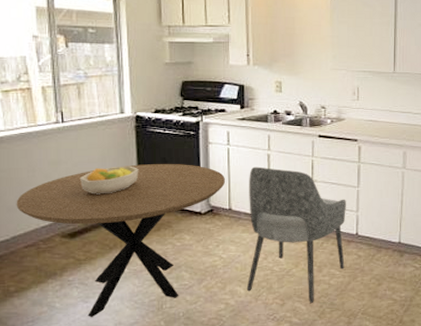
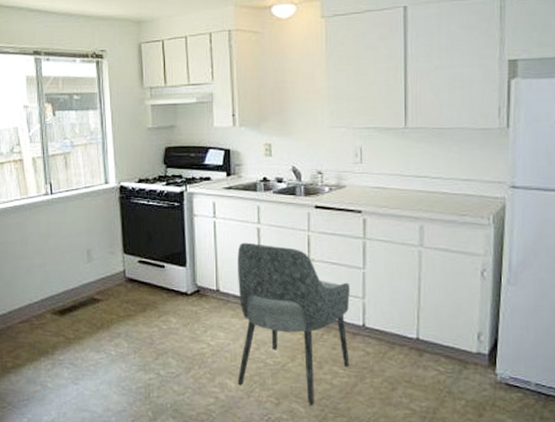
dining table: present [16,164,225,318] -> none [11,239,212,401]
fruit bowl: present [80,166,139,195] -> none [68,240,124,270]

